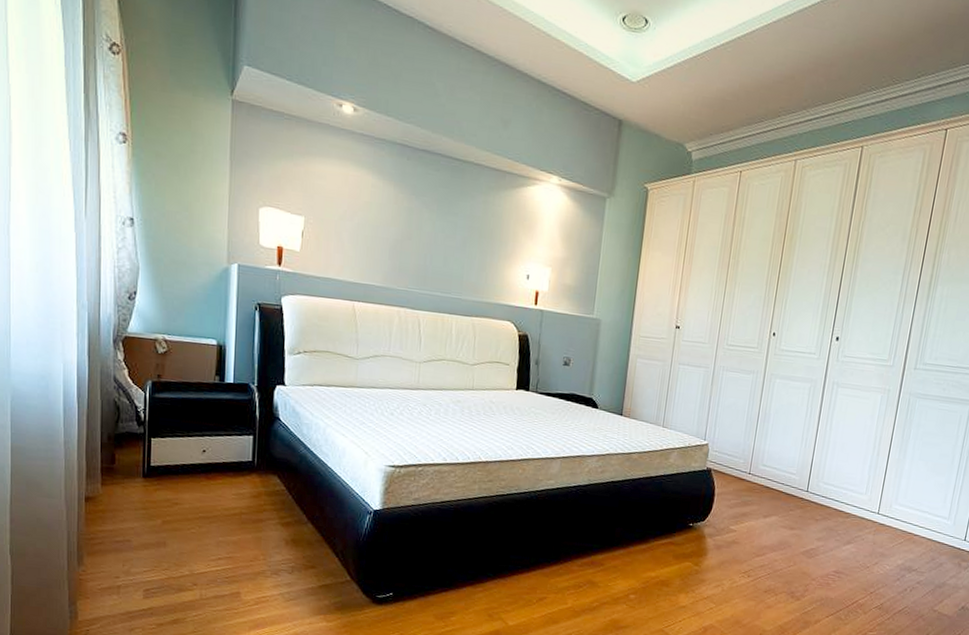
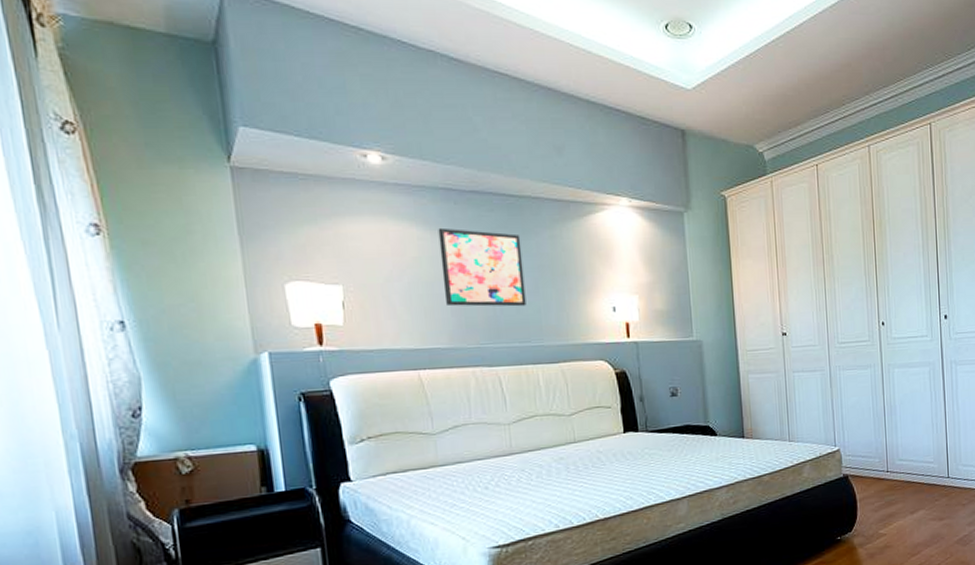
wall art: none [386,179,458,261] -> present [438,227,527,307]

